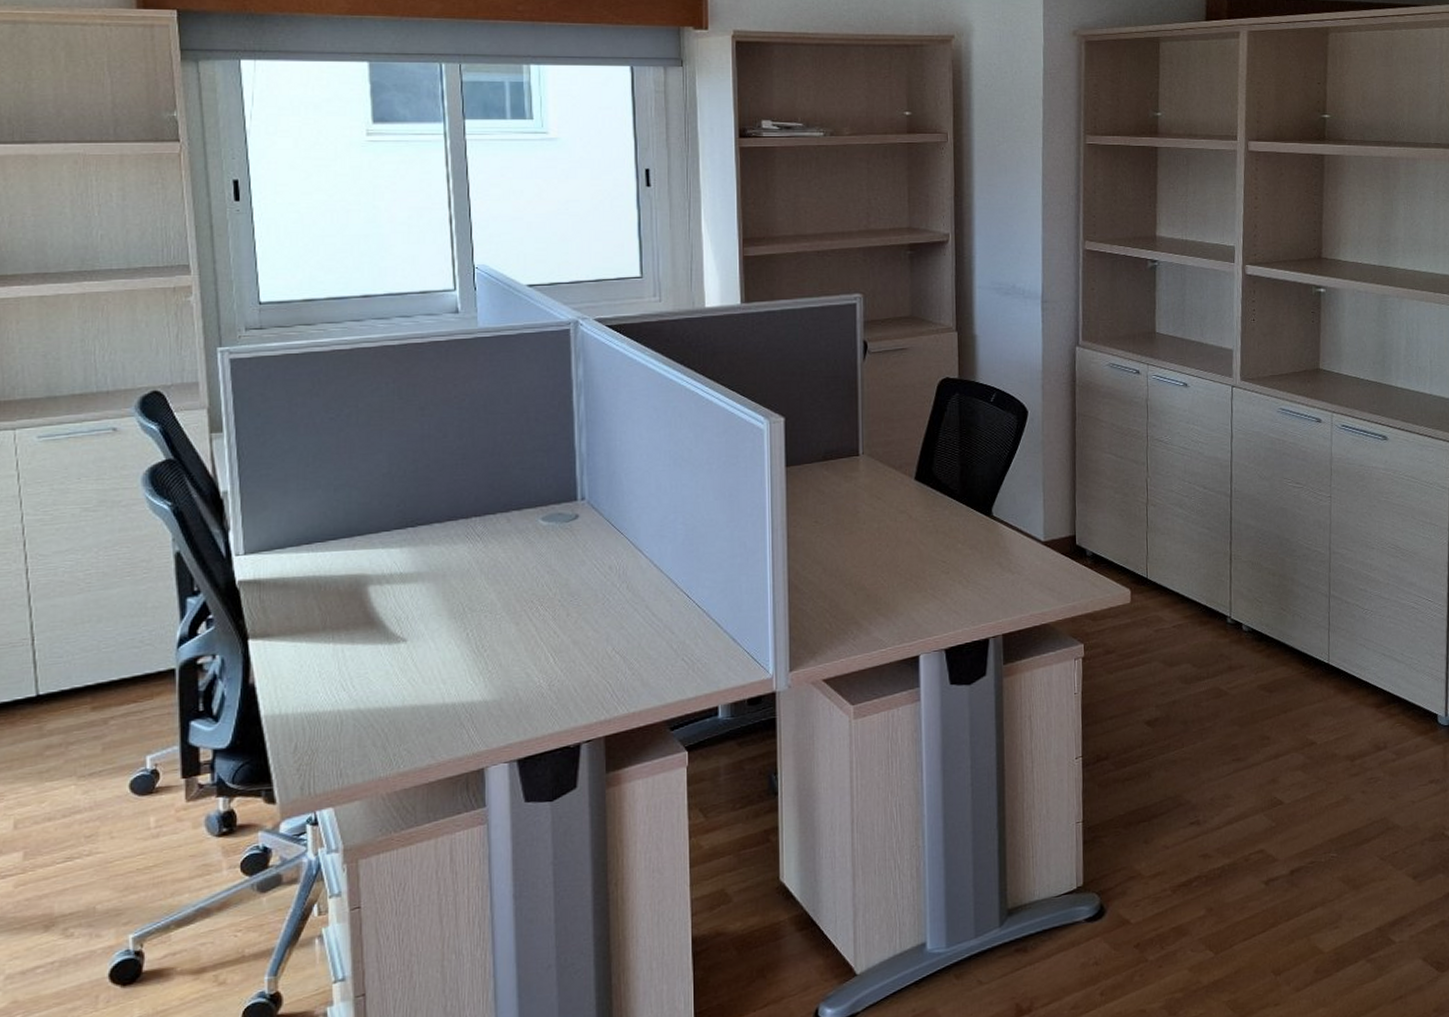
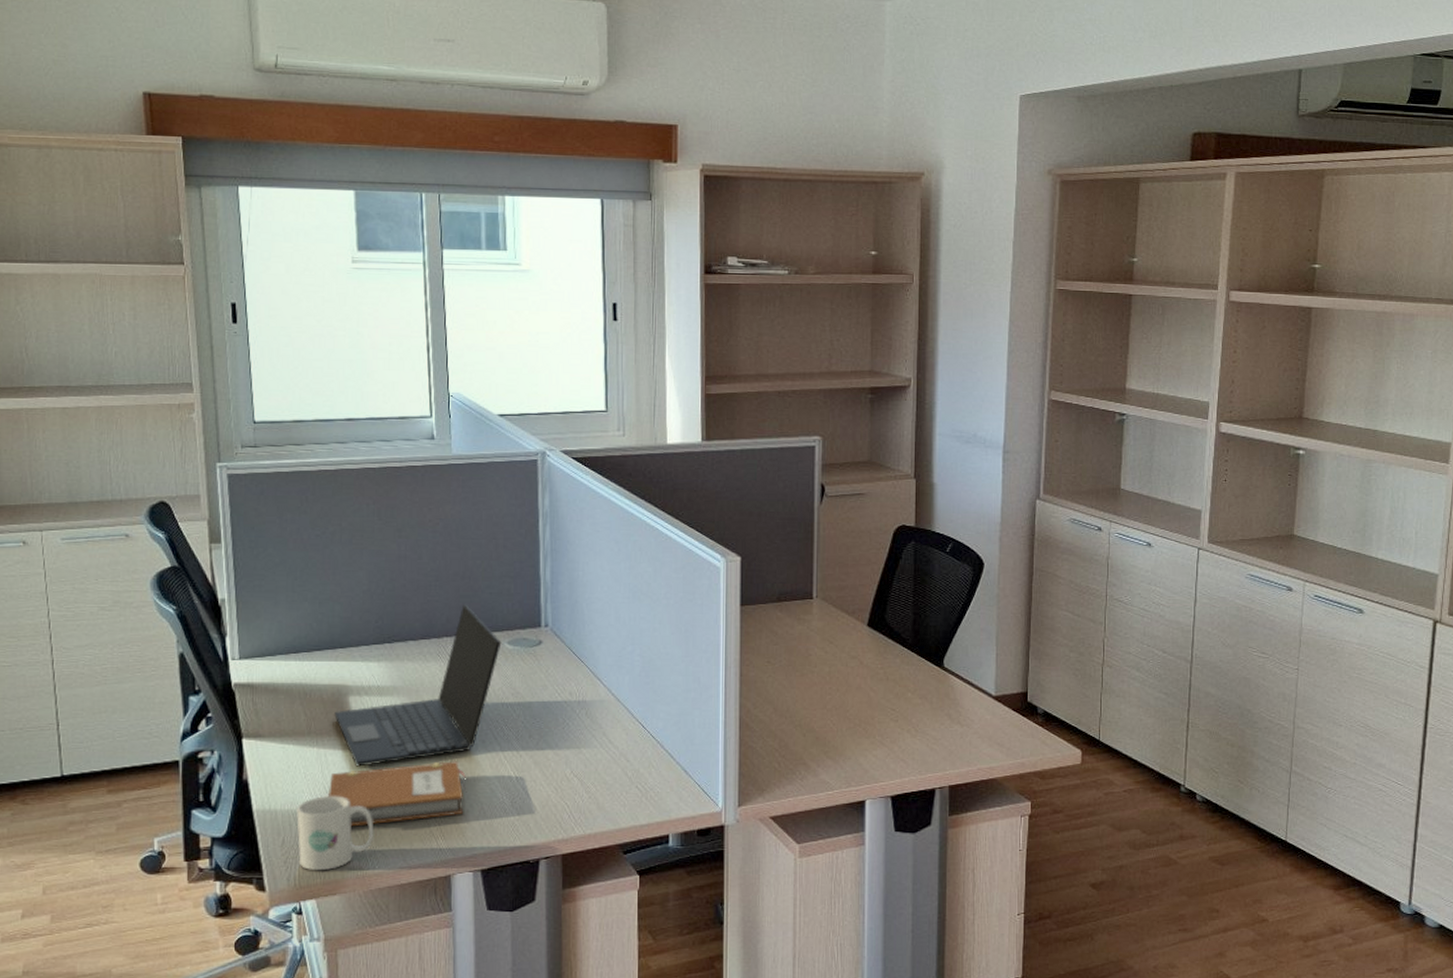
mug: none [311,693,398,776] -> present [297,796,374,871]
notebook: none [347,646,499,725] -> present [329,761,466,827]
laptop: none [352,481,535,661] -> present [334,604,502,767]

